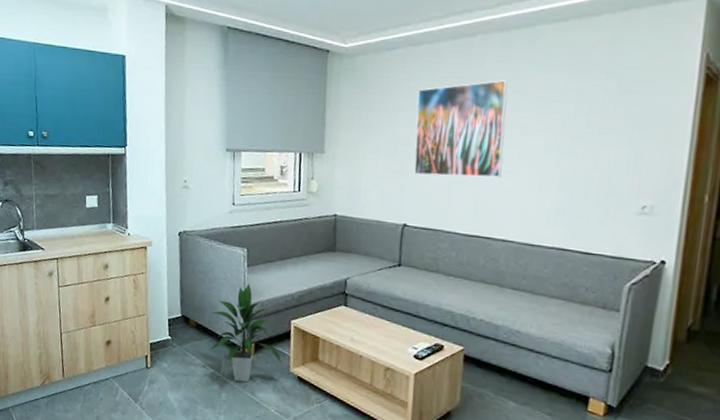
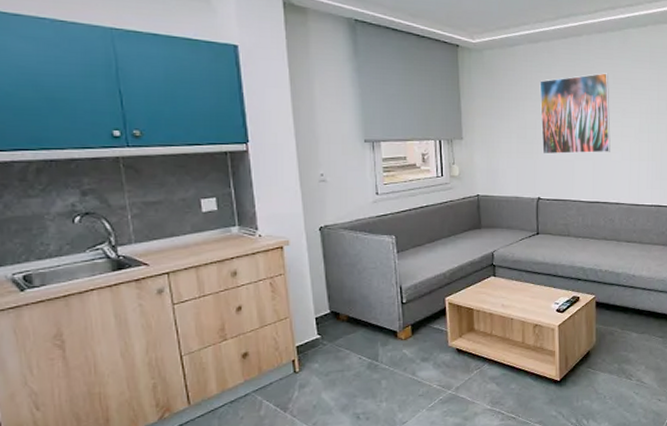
indoor plant: present [210,283,283,382] -> none [362,268,441,366]

